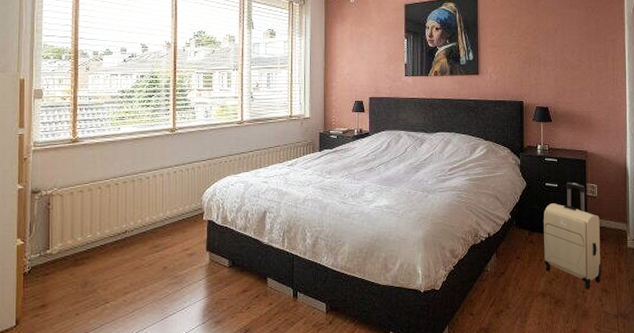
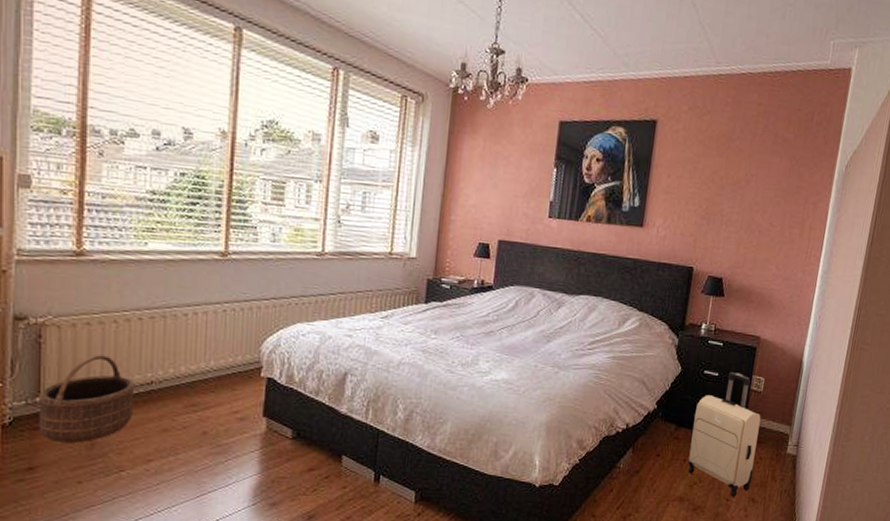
basket: none [48,214,114,284] -> present [39,355,135,443]

